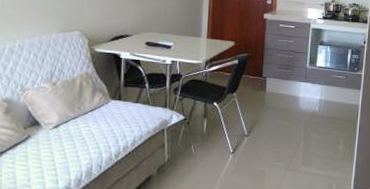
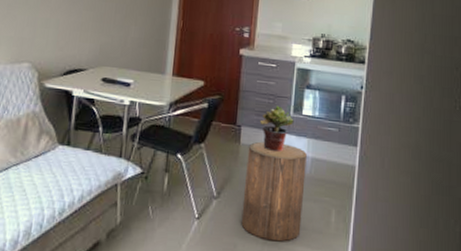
stool: none [268,89,320,167] -> present [241,141,307,242]
potted plant: none [281,60,310,97] -> present [259,105,294,152]

